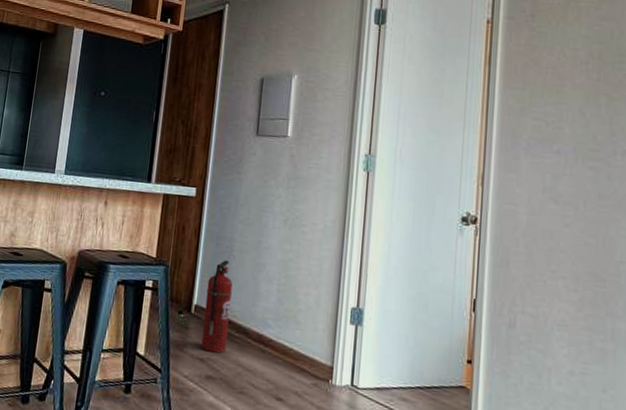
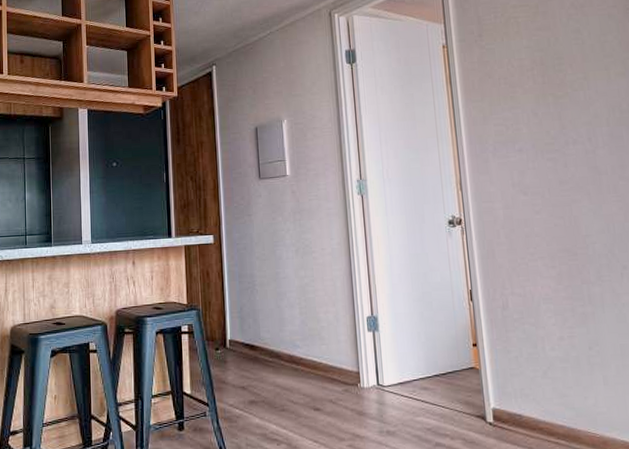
fire extinguisher: present [201,260,233,353] -> none [237,295,263,379]

